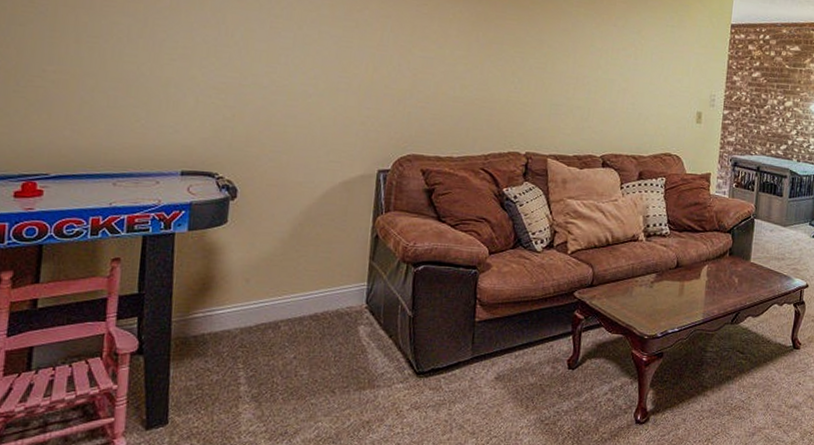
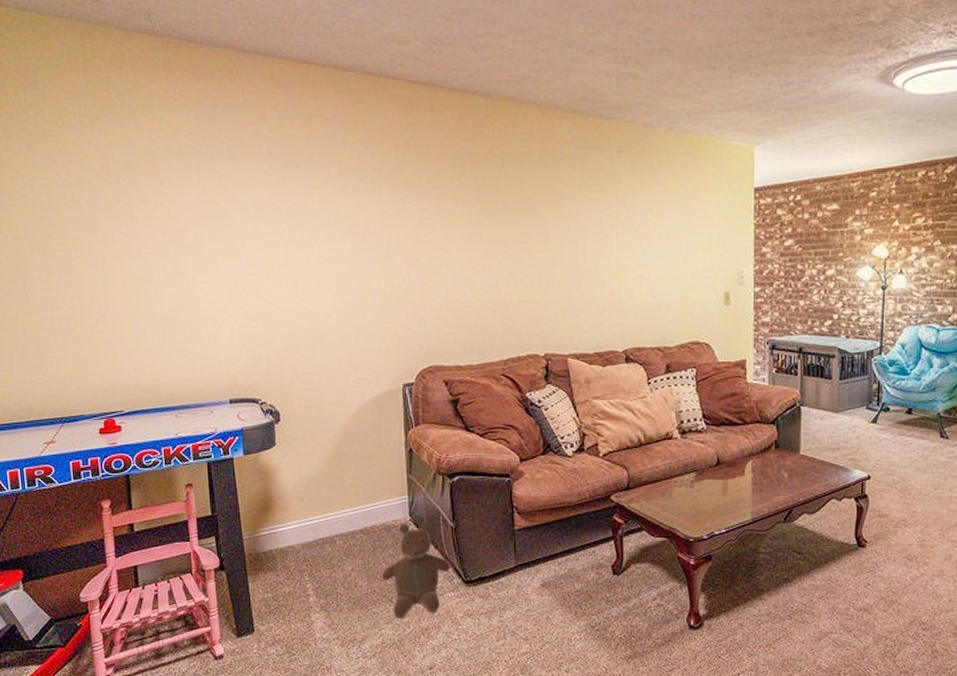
stuffed animal: none [325,309,404,411] -> present [381,521,451,619]

